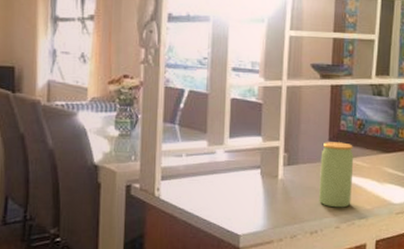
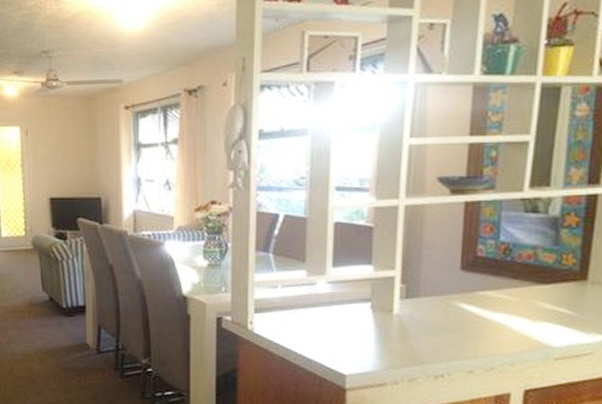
jar: present [319,142,354,208] -> none [446,271,496,350]

